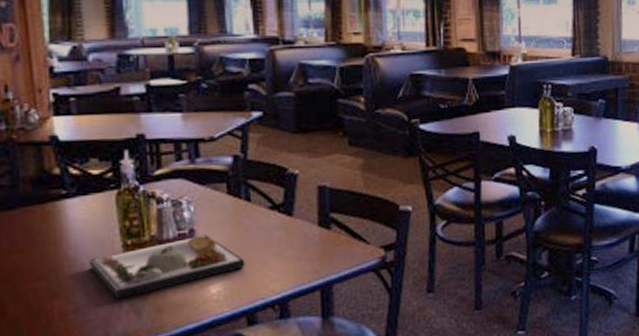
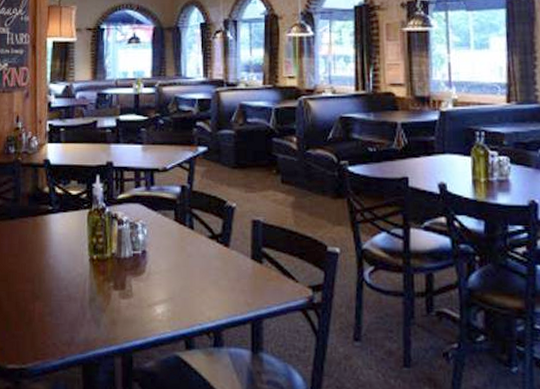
dinner plate: present [89,235,245,299] -> none [63,257,186,308]

